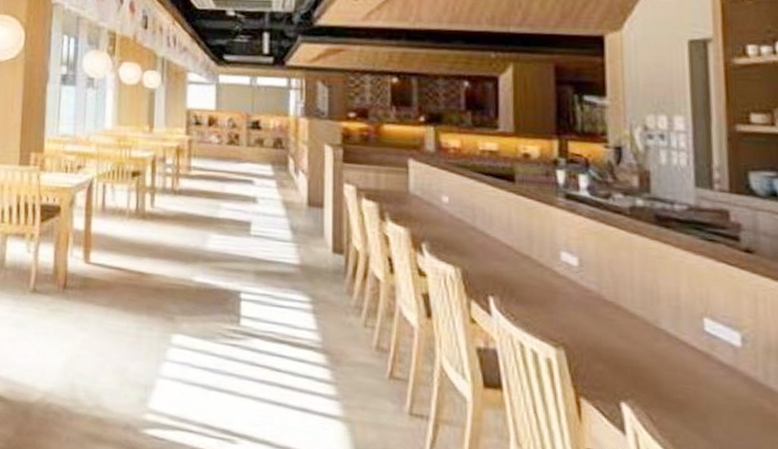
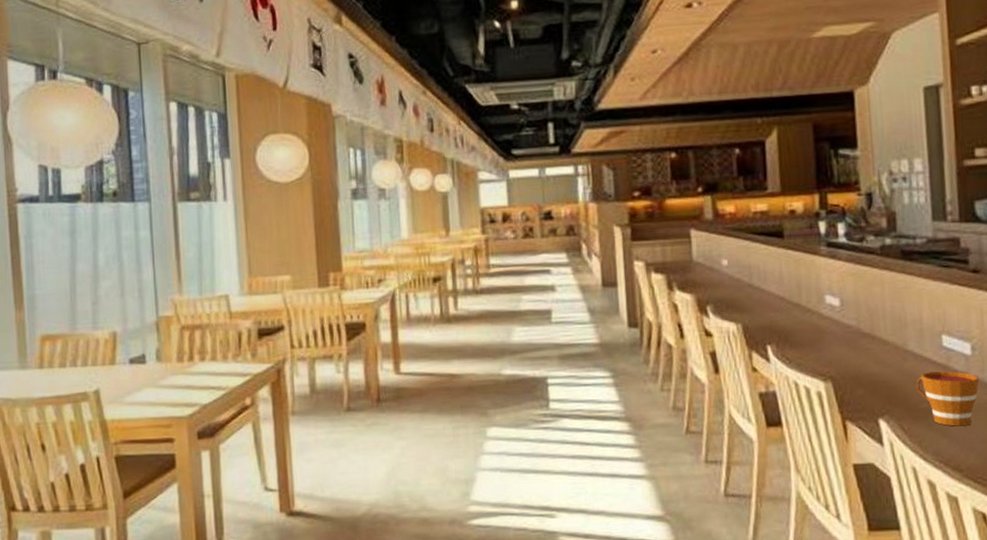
cup: none [669,358,751,430] -> present [916,371,979,427]

